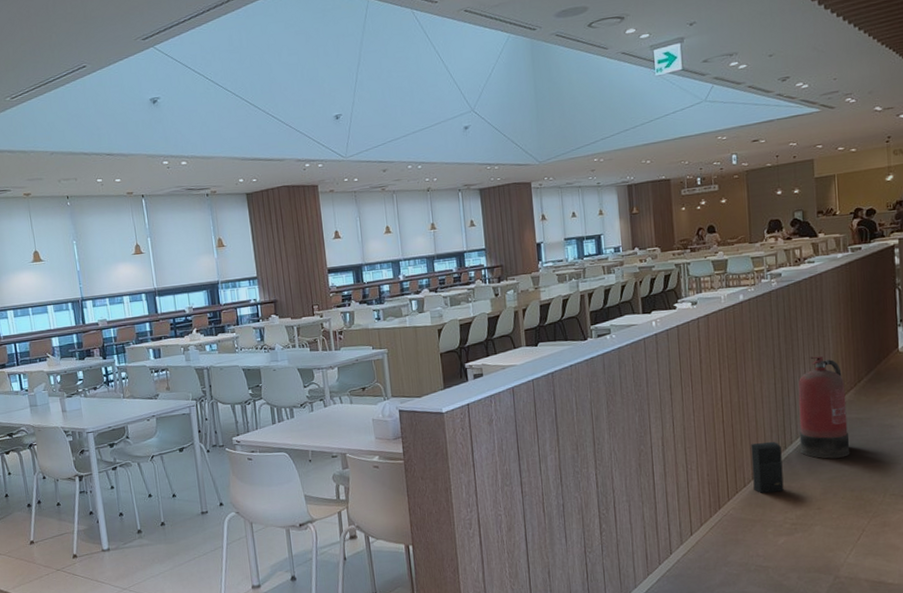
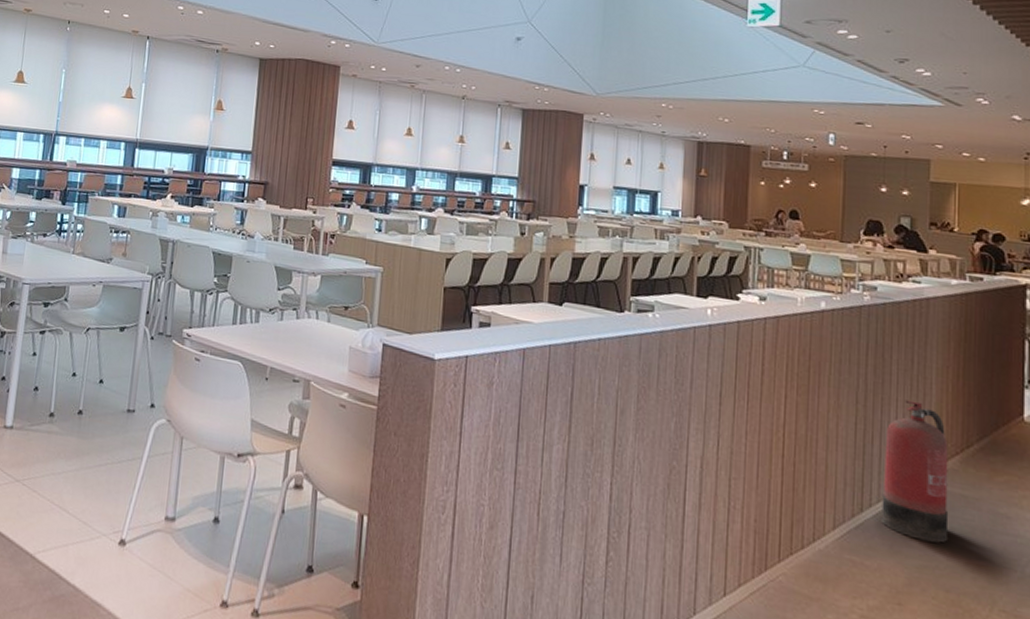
speaker: present [751,441,784,493] -> none [814,494,856,568]

